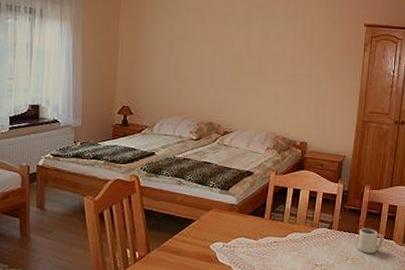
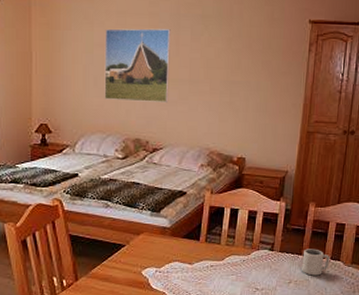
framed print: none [182,24,243,91] -> present [104,28,171,102]

